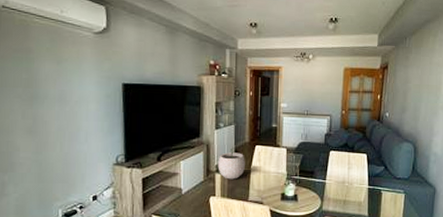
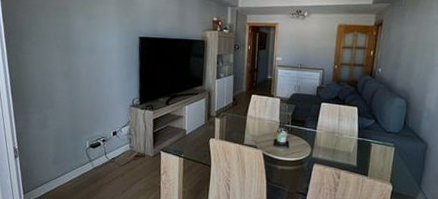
plant pot: present [218,146,245,180] -> none [217,95,242,124]

